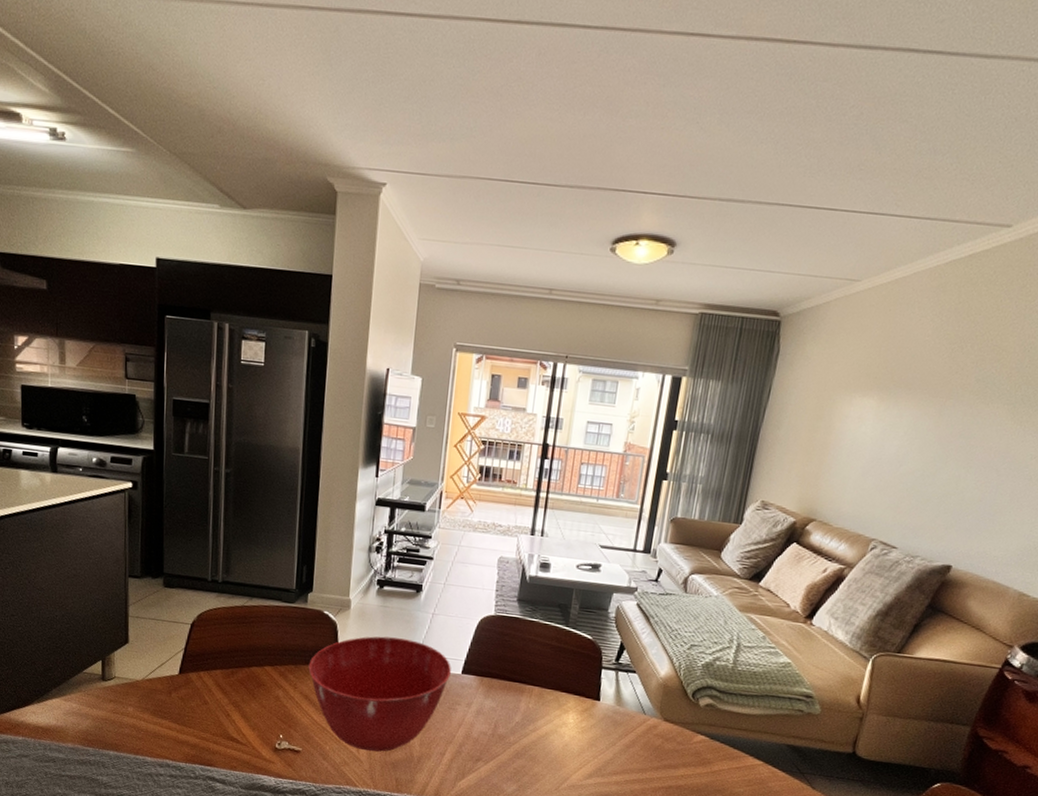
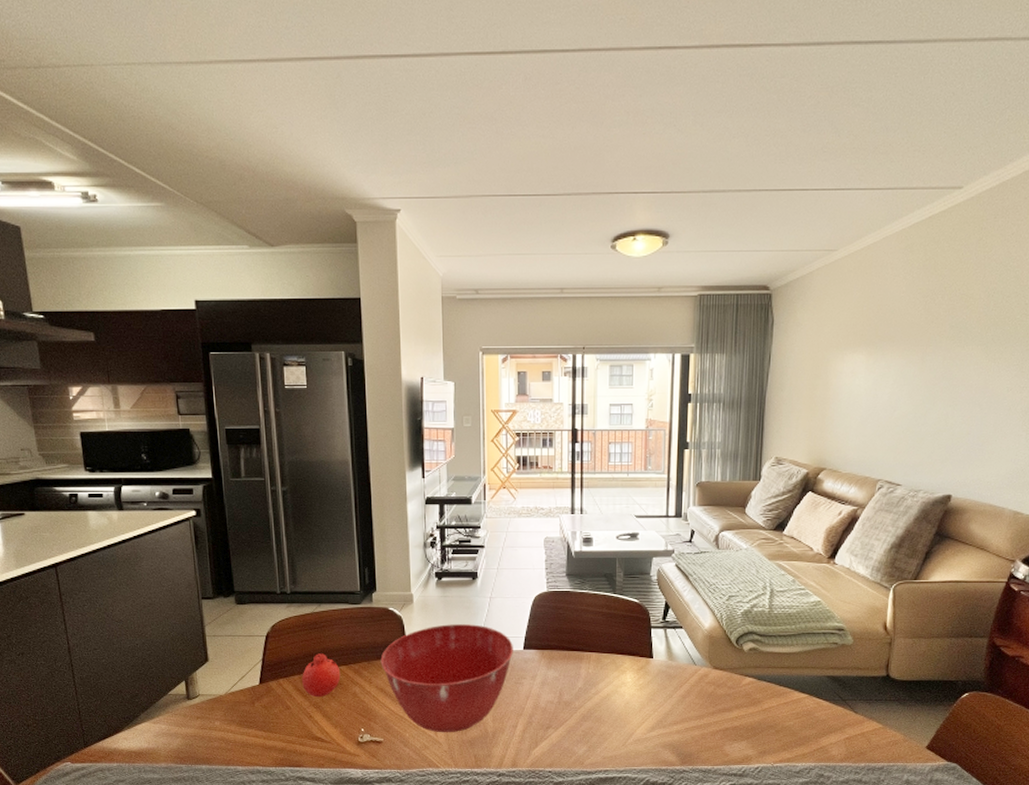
fruit: none [223,650,265,697] -> present [302,653,341,698]

